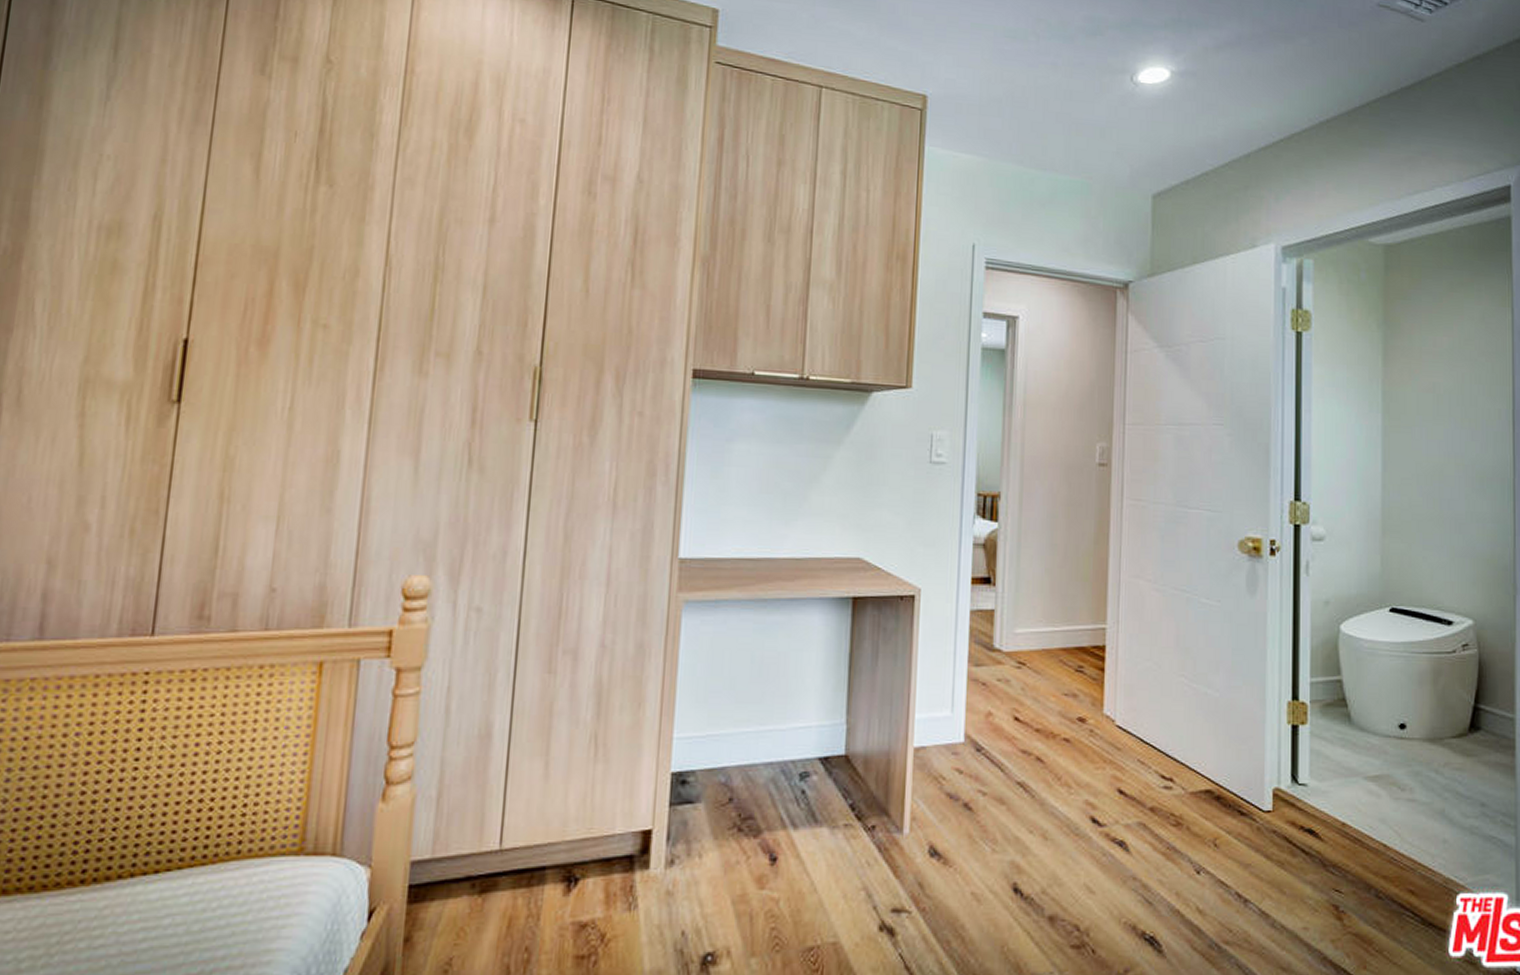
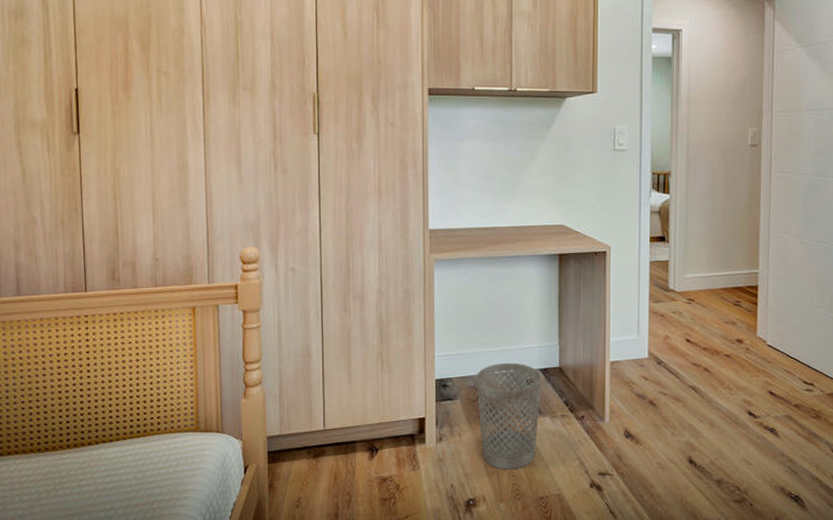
wastebasket: none [728,748,821,907] -> present [476,362,542,470]

